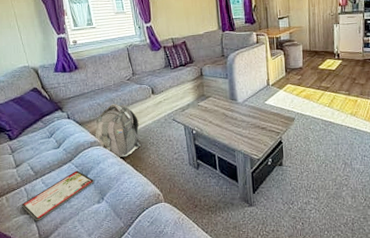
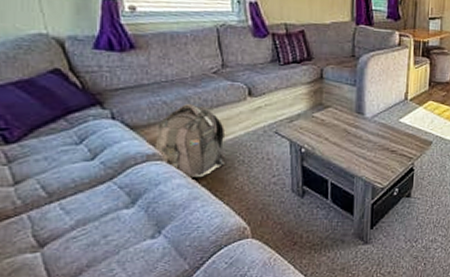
tablet: present [21,170,94,221] -> none [20,193,148,263]

